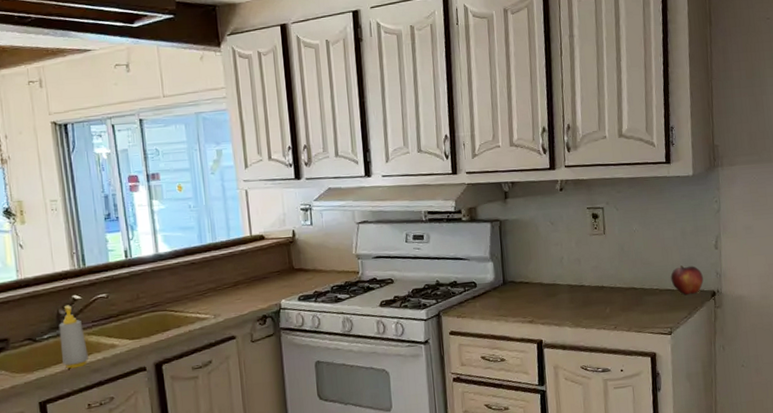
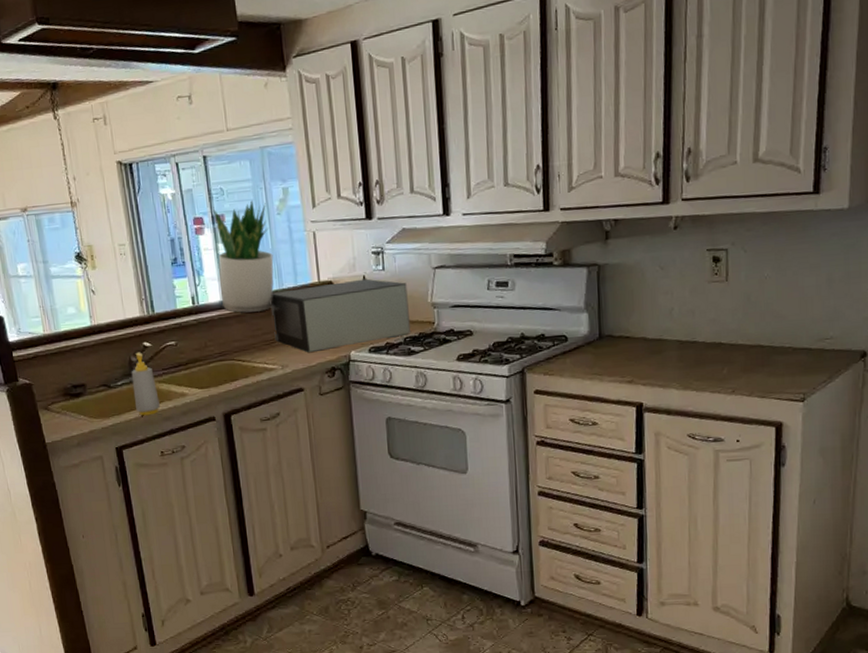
planter: none [148,161,207,265] -> present [213,200,274,313]
microwave: none [203,233,337,302] -> present [270,278,410,353]
fruit: present [670,266,704,296] -> none [808,320,852,356]

